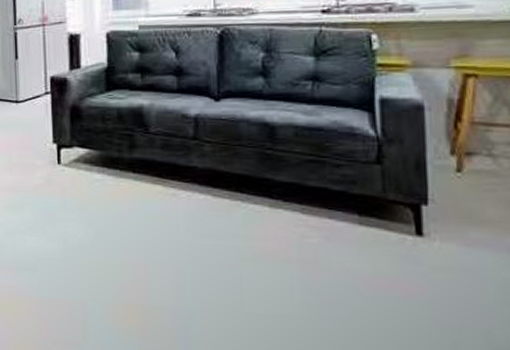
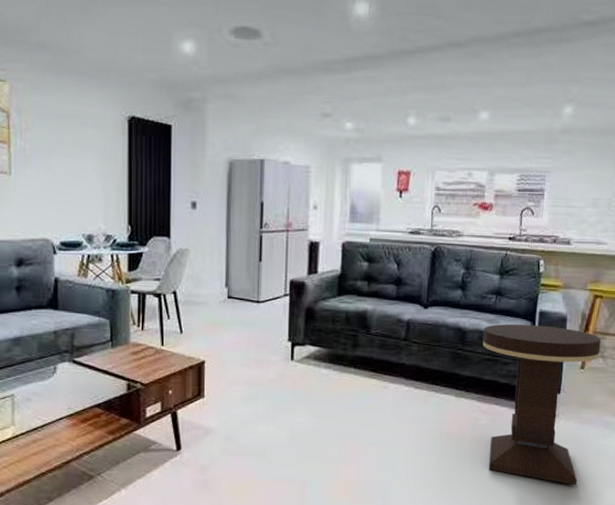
side table: none [299,115,486,334] -> present [482,323,601,486]

